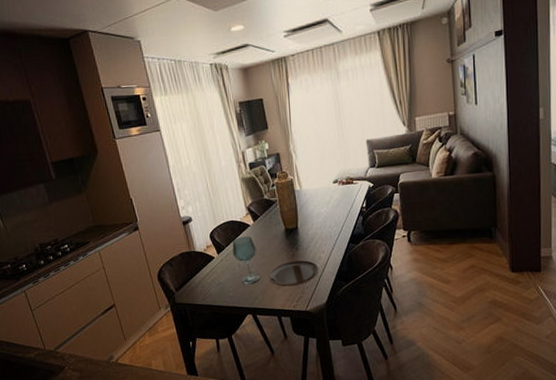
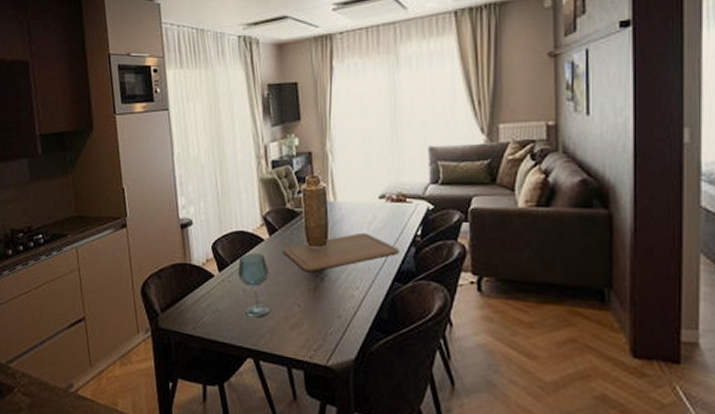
chopping board: none [265,210,351,245] -> present [283,232,399,273]
plate: present [269,260,319,287] -> none [282,294,350,329]

